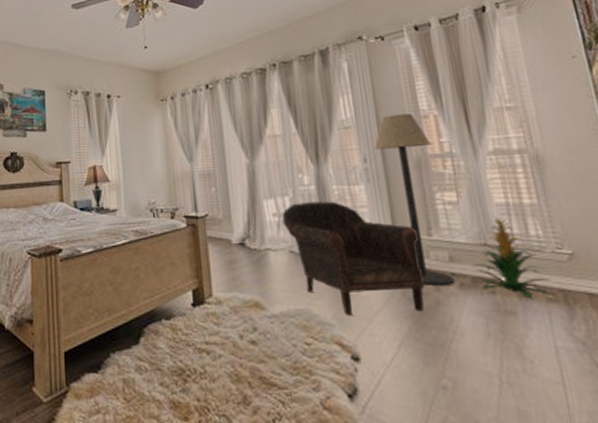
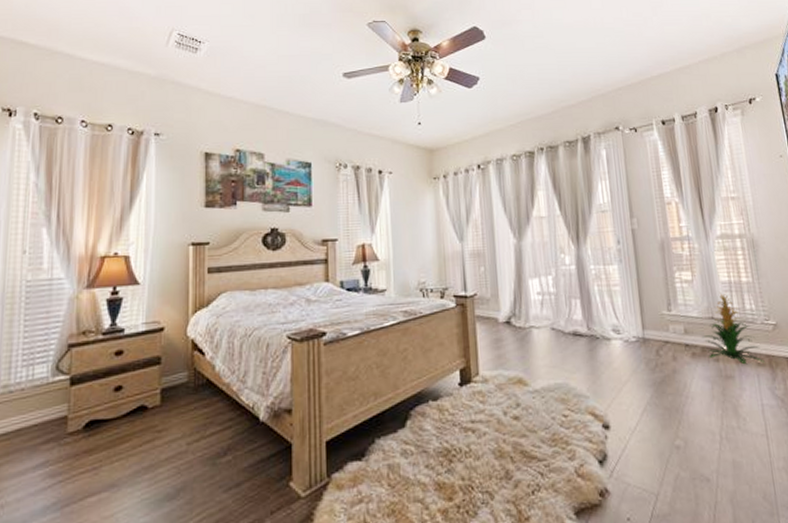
armchair: present [282,201,424,315] -> none [545,280,664,387]
floor lamp: present [374,113,455,286] -> none [626,200,688,356]

